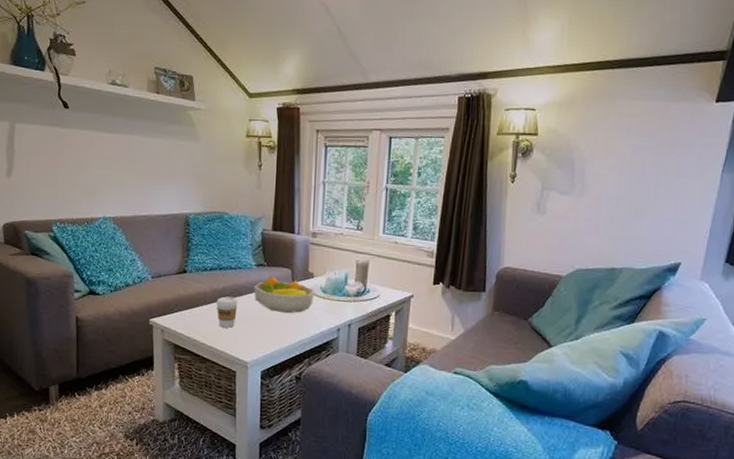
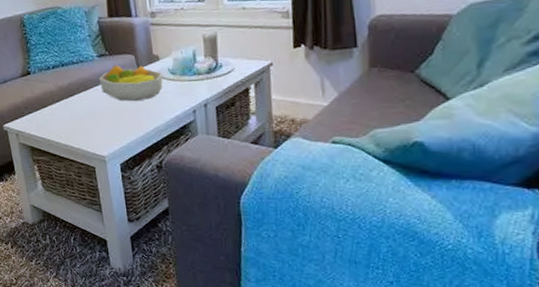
coffee cup: present [216,296,238,328] -> none [64,92,87,124]

